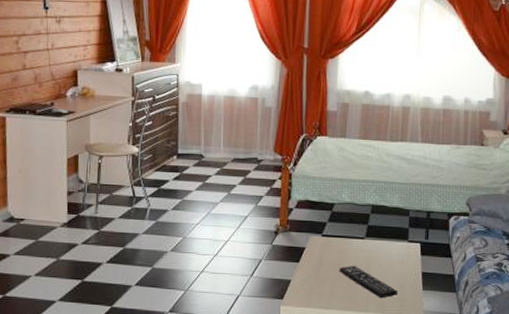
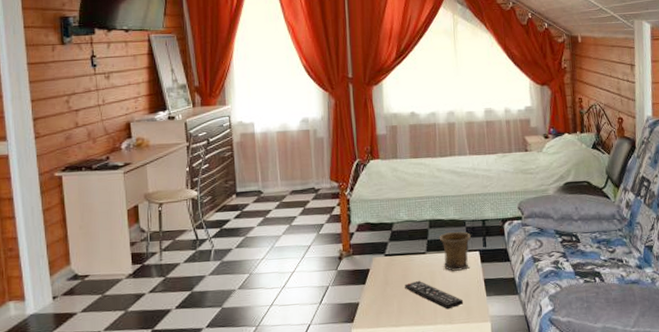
mug: none [380,220,413,262] -> present [439,232,471,272]

